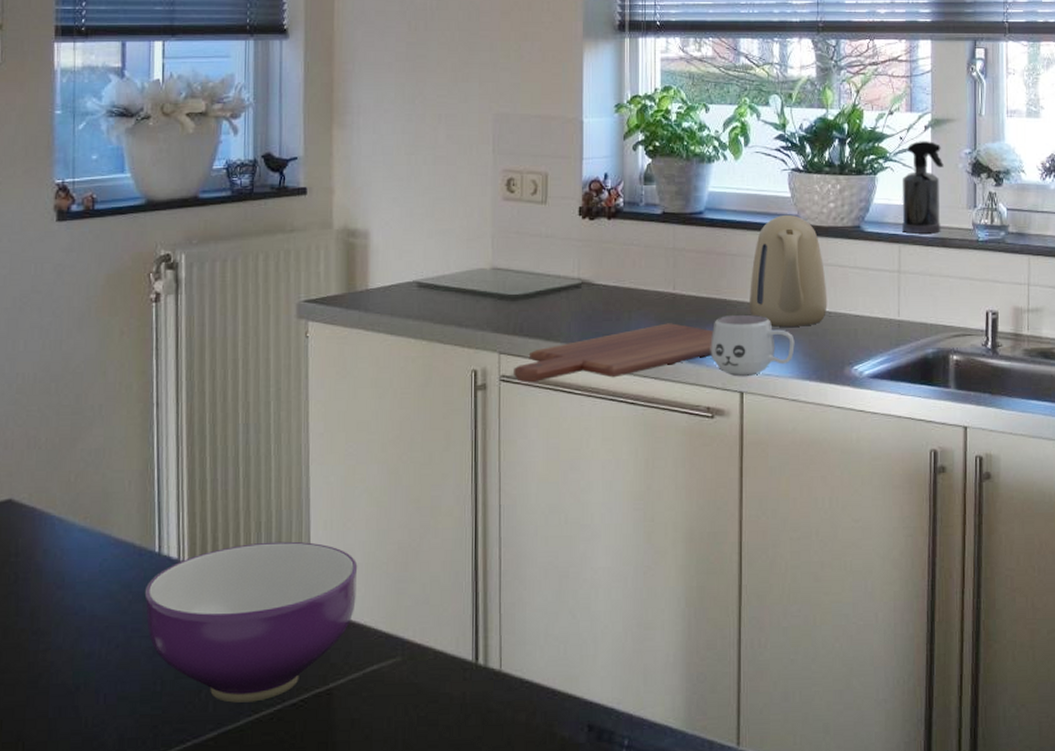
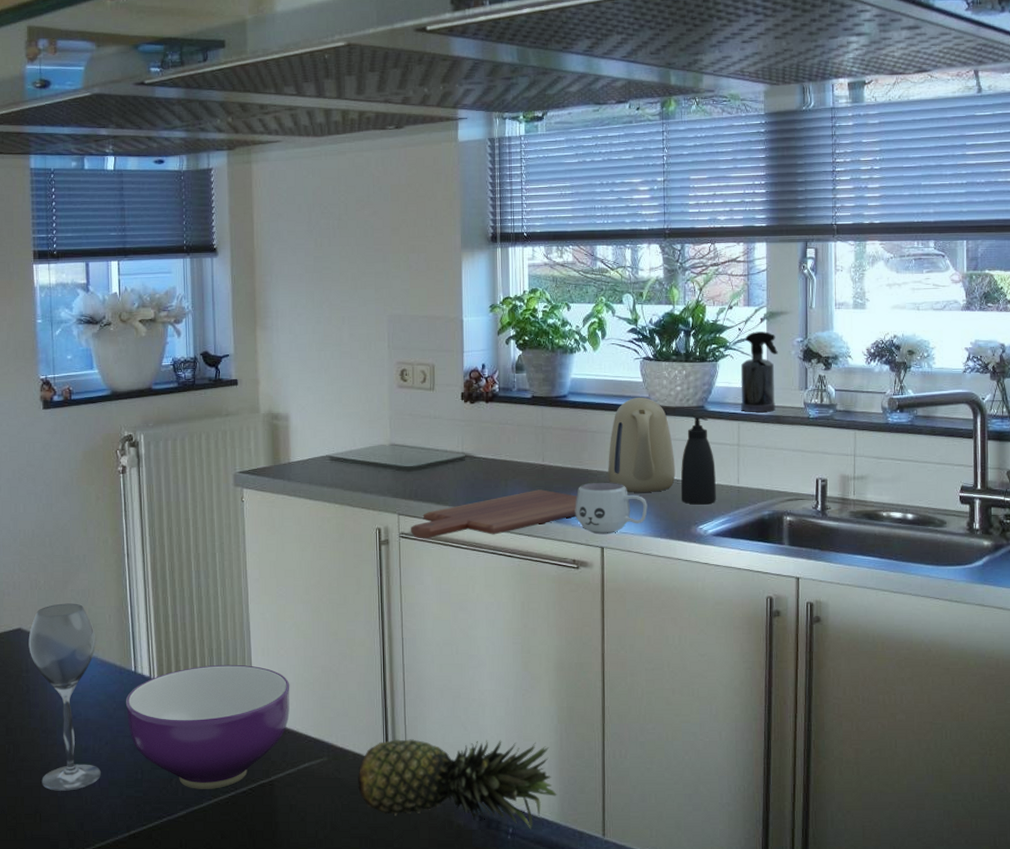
wineglass: none [20,466,111,711] -> present [28,603,101,791]
fruit: none [439,629,683,740] -> present [358,739,557,829]
soap dispenser: none [833,237,874,341] -> present [680,415,716,505]

